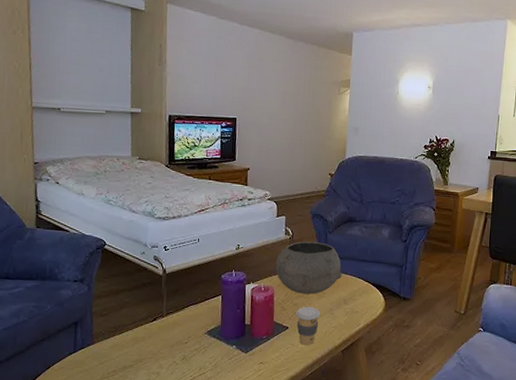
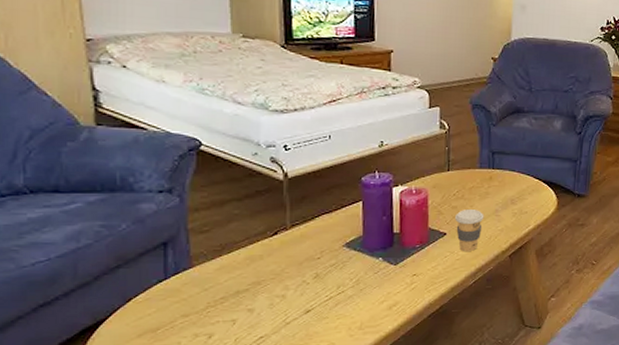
bowl: present [273,241,342,294] -> none [426,136,509,195]

